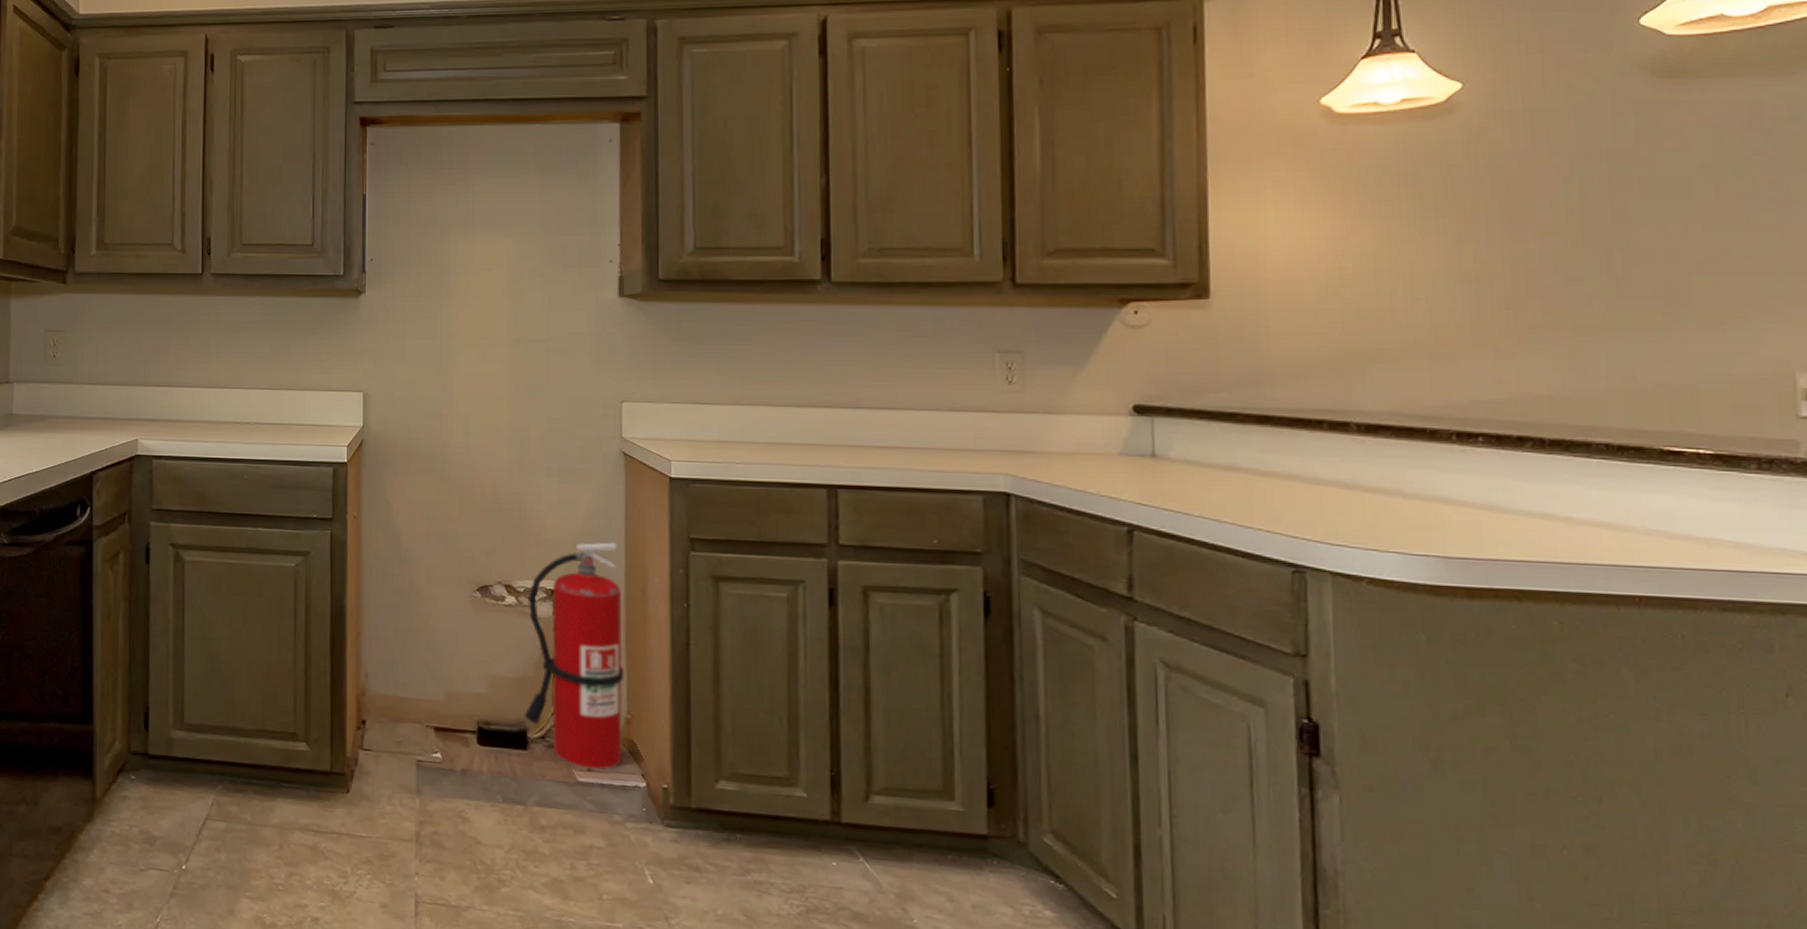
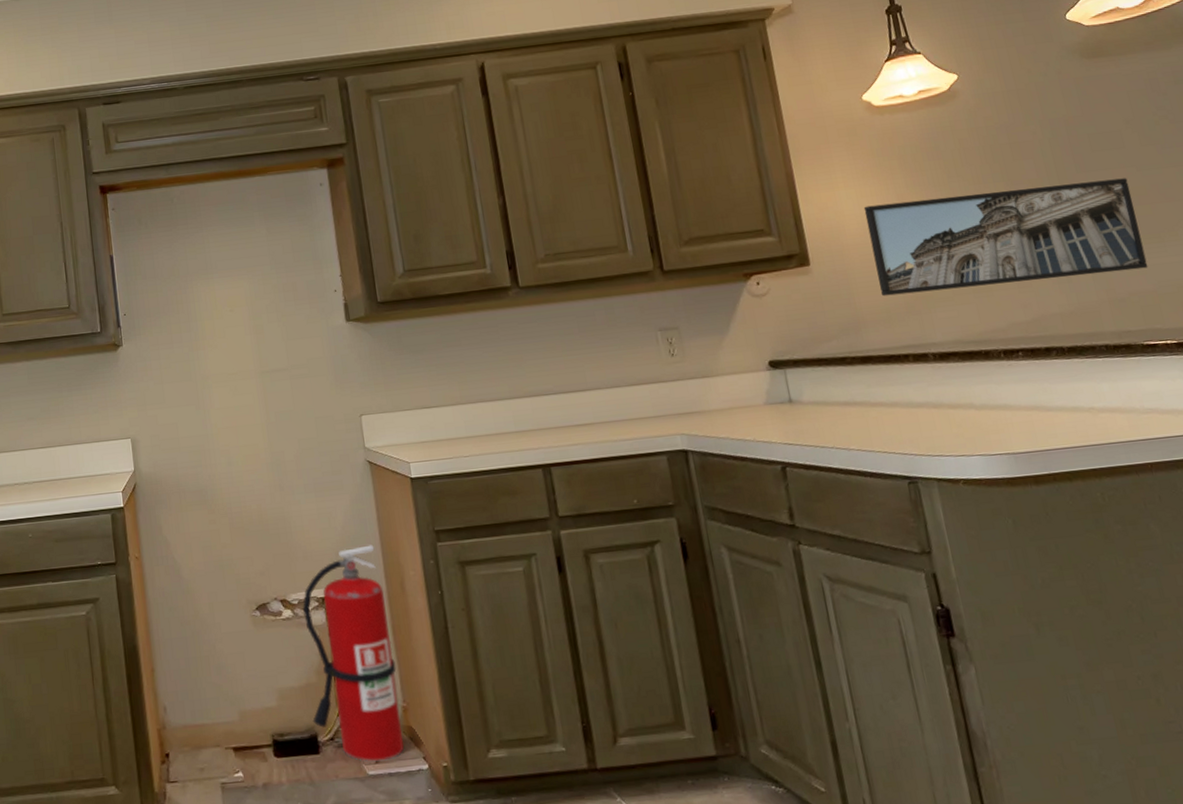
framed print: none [1296,235,1692,355] -> present [863,178,1148,297]

